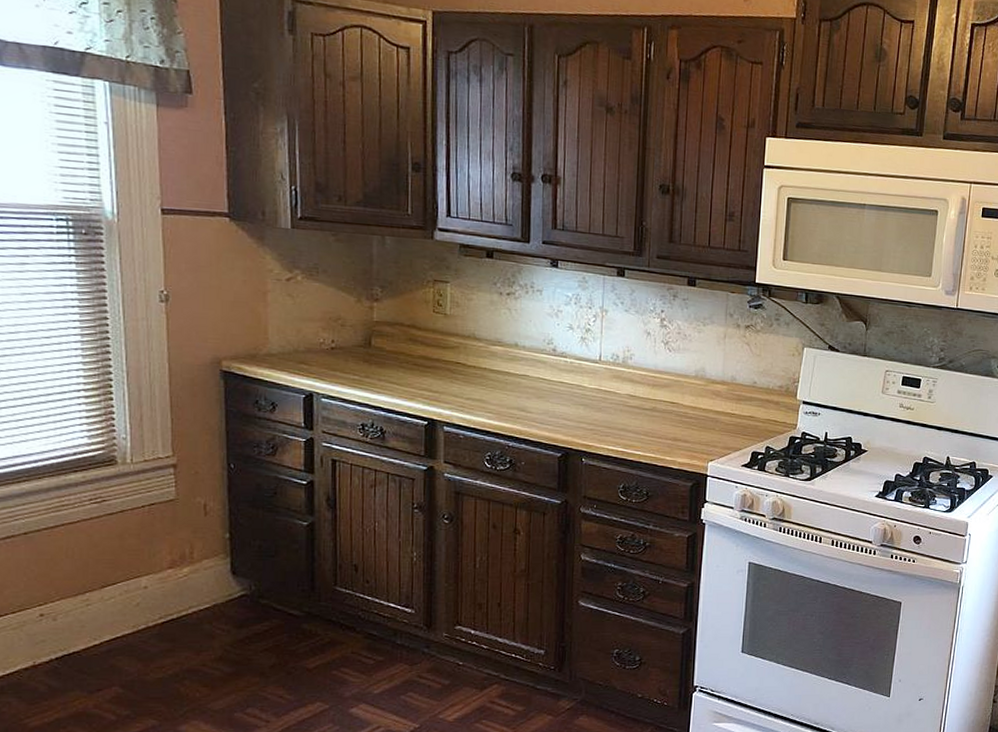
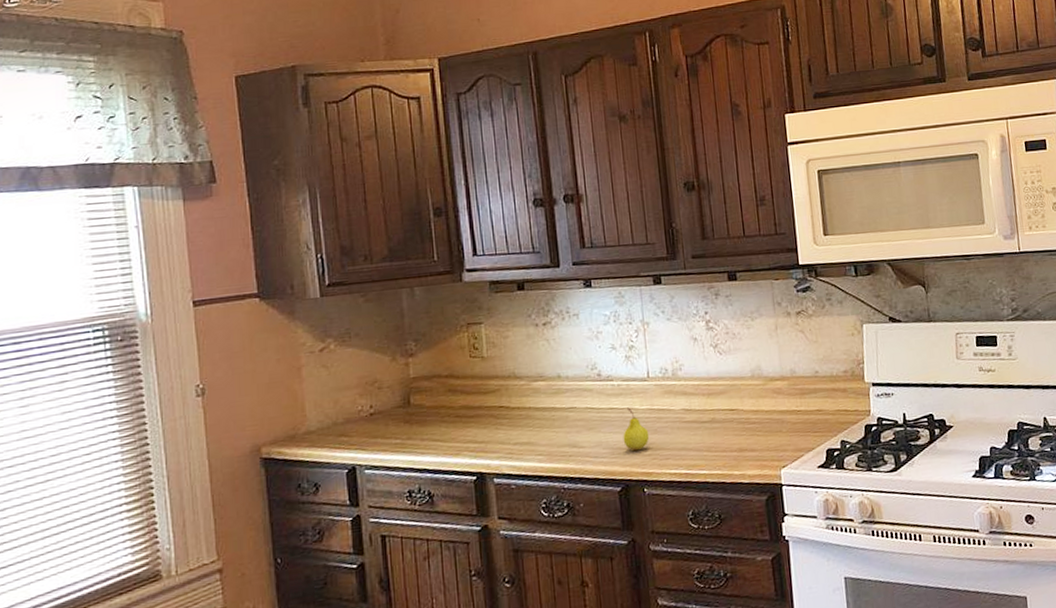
fruit: none [569,384,594,424] -> present [623,407,650,452]

